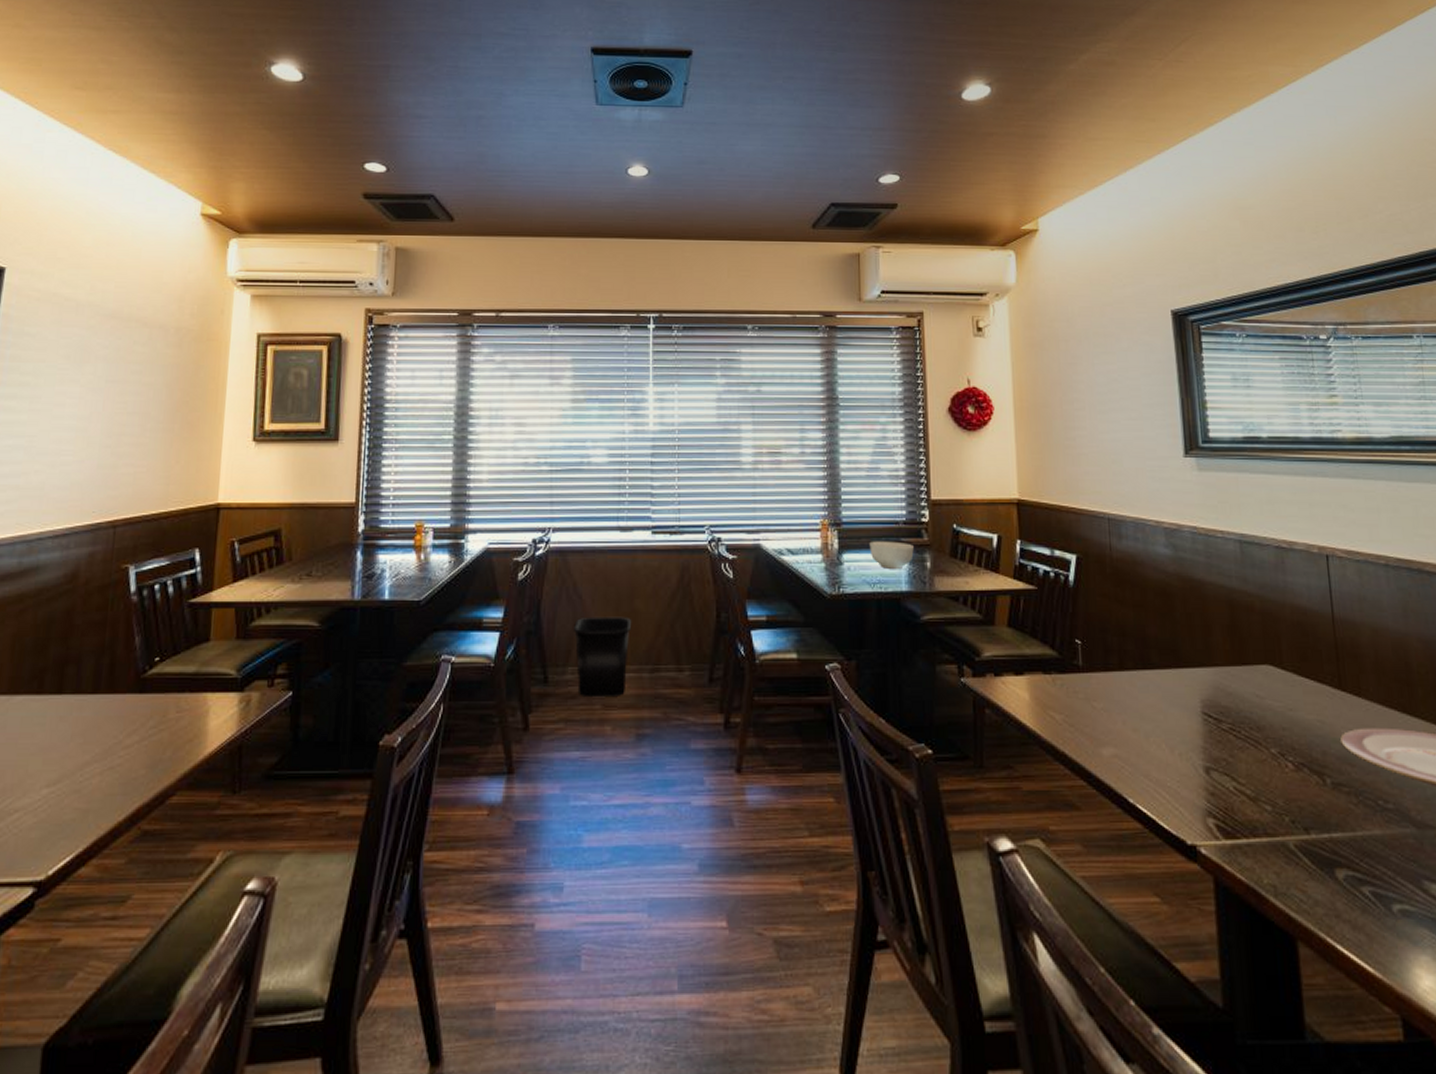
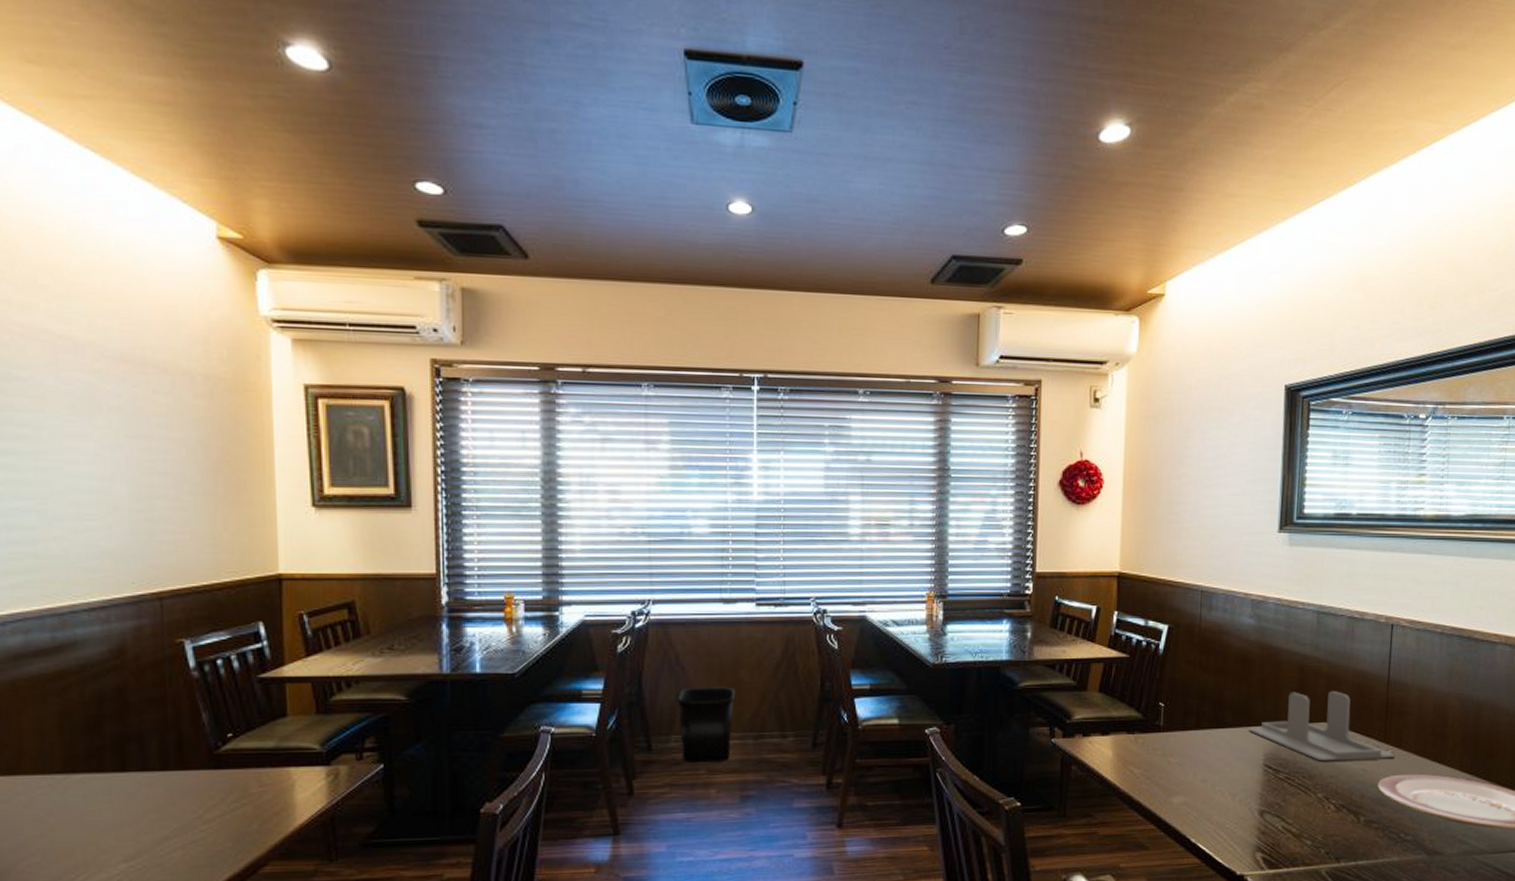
bowl: present [869,541,914,569] -> none [973,613,1016,639]
napkin holder: none [1179,629,1357,710] -> present [1248,691,1396,762]

